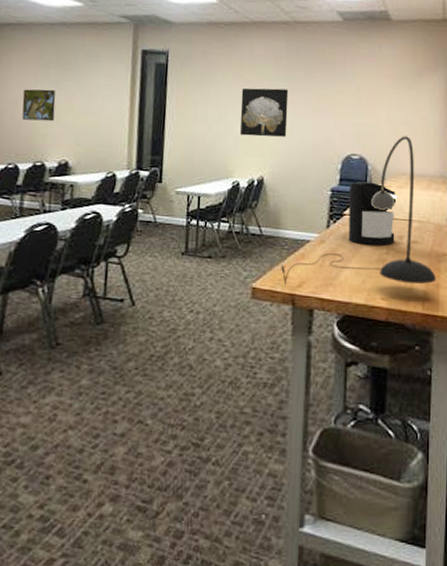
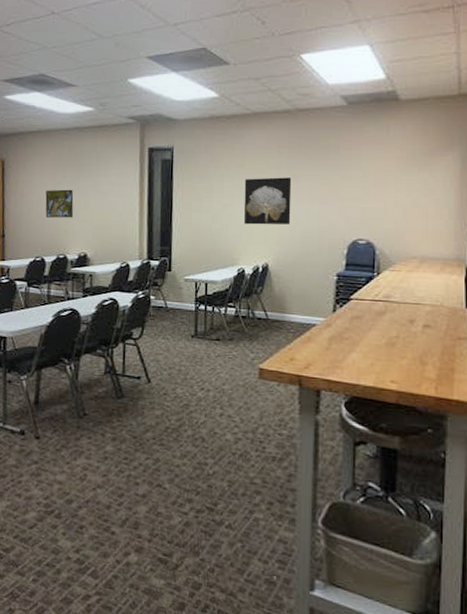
desk lamp: present [281,136,436,285] -> none [287,219,450,369]
coffee maker: present [348,181,398,246] -> none [355,266,408,330]

